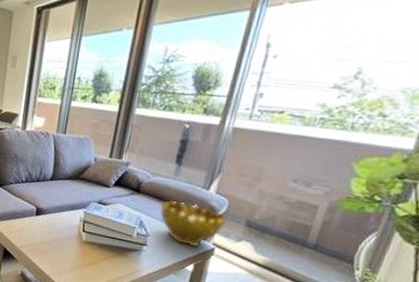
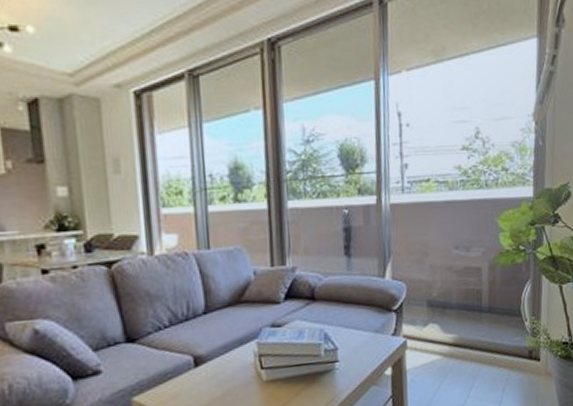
decorative bowl: present [160,199,226,247] -> none [342,296,409,347]

